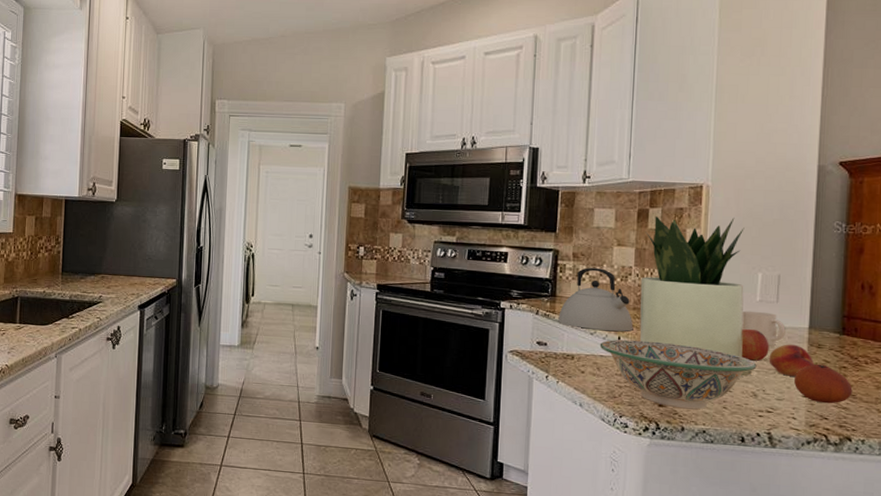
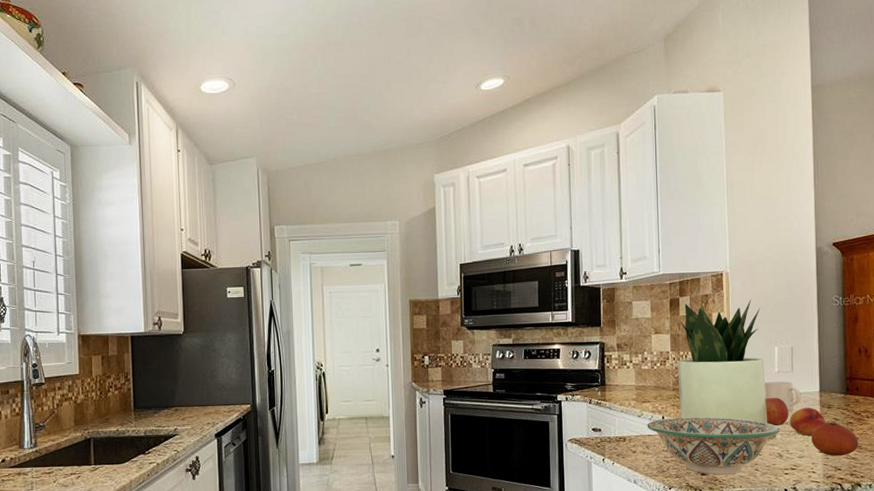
kettle: present [558,267,634,332] -> none [609,356,675,413]

